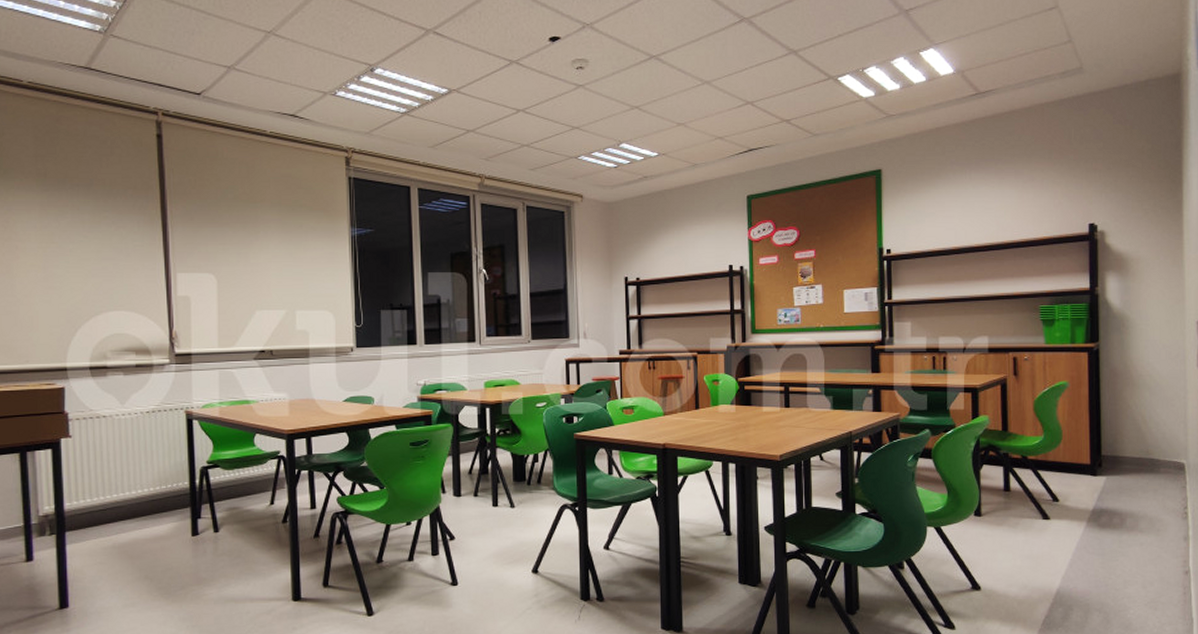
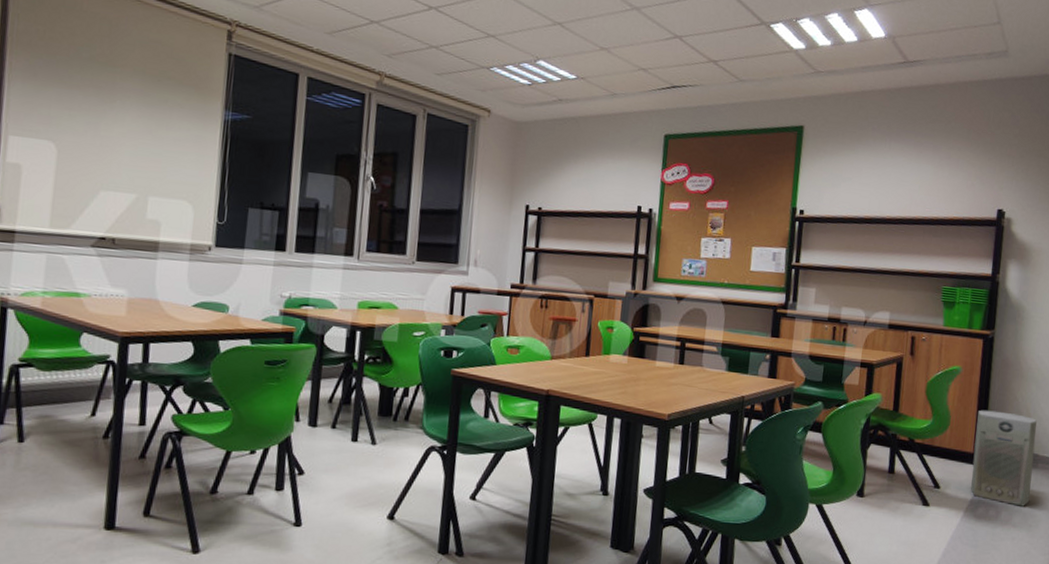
air purifier: none [1090,421,1155,512] -> present [971,409,1037,507]

